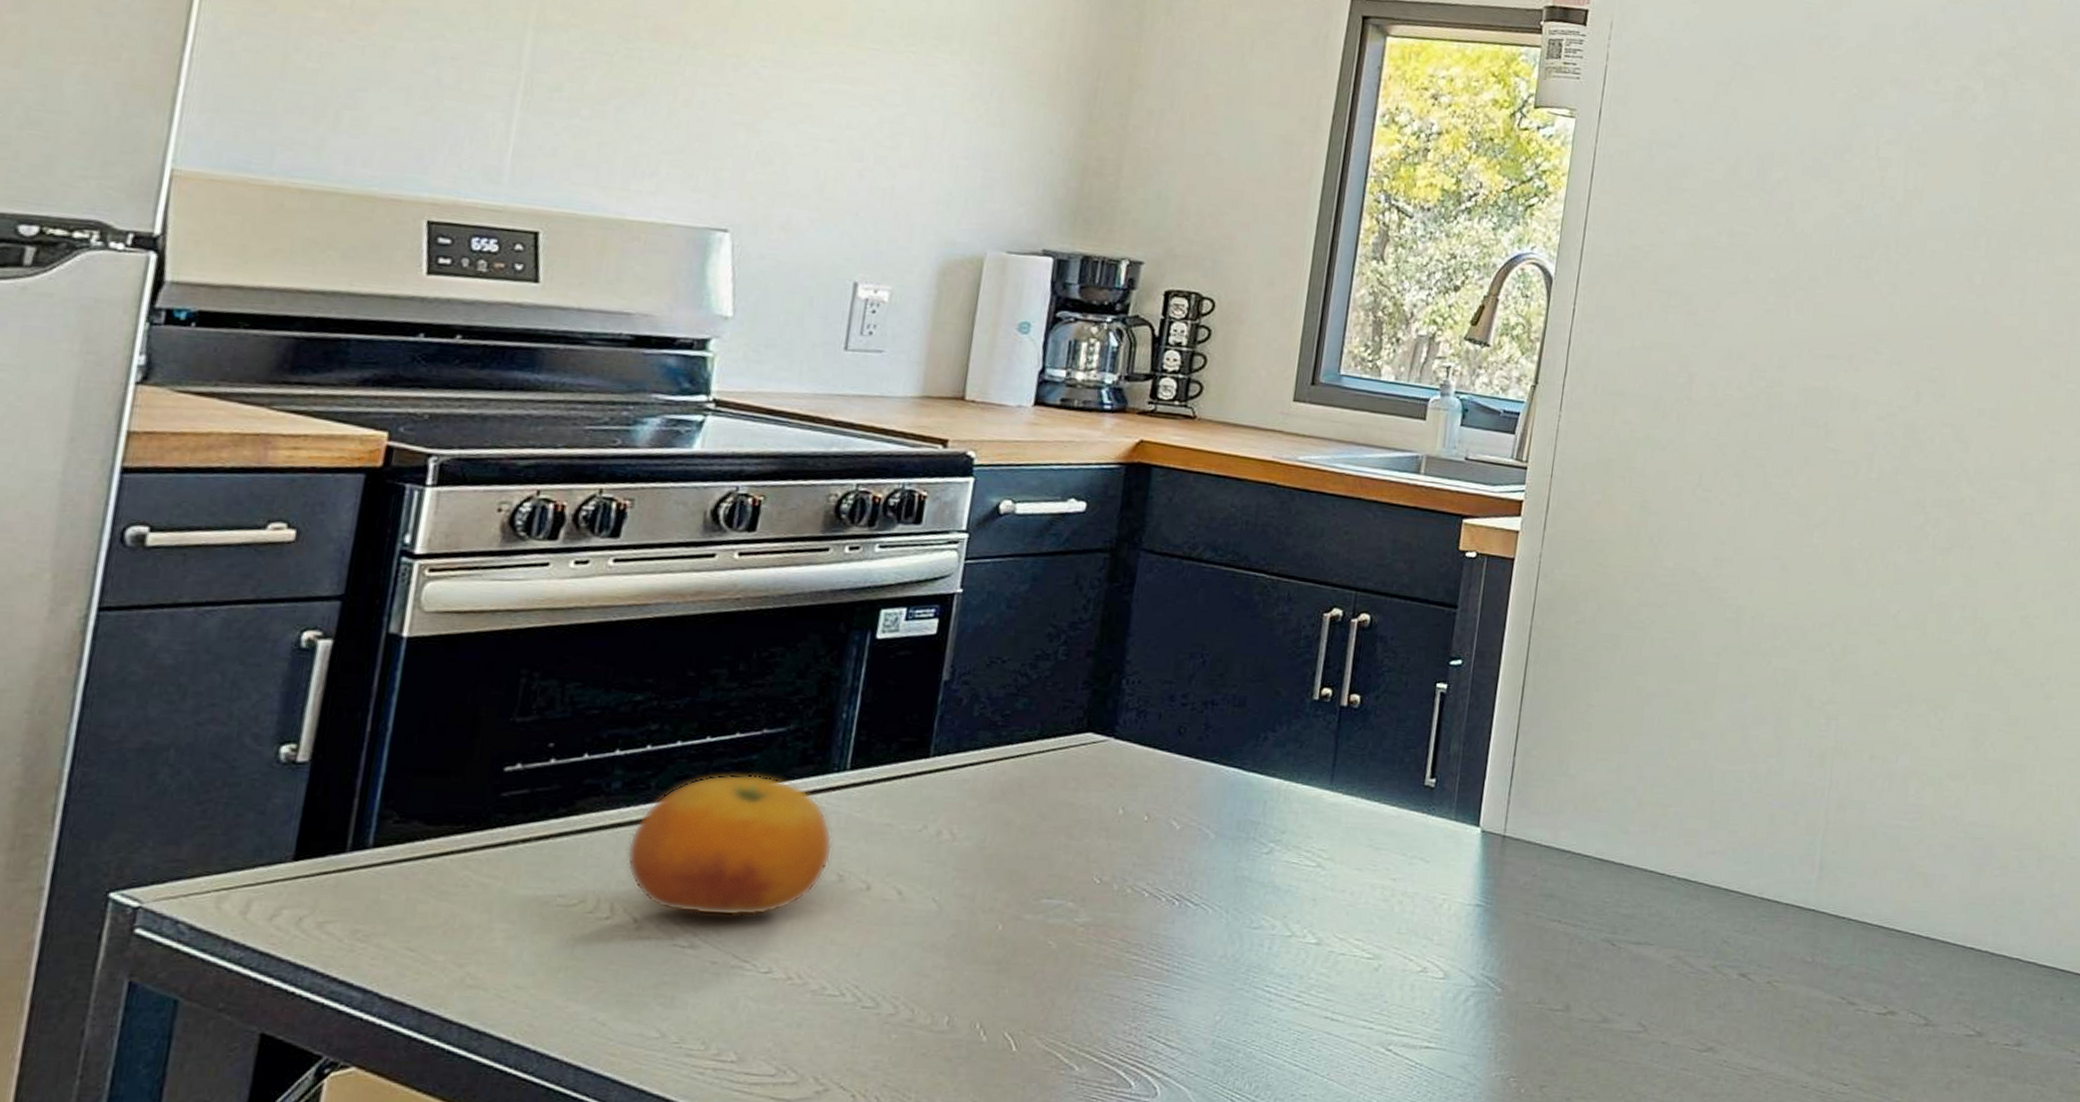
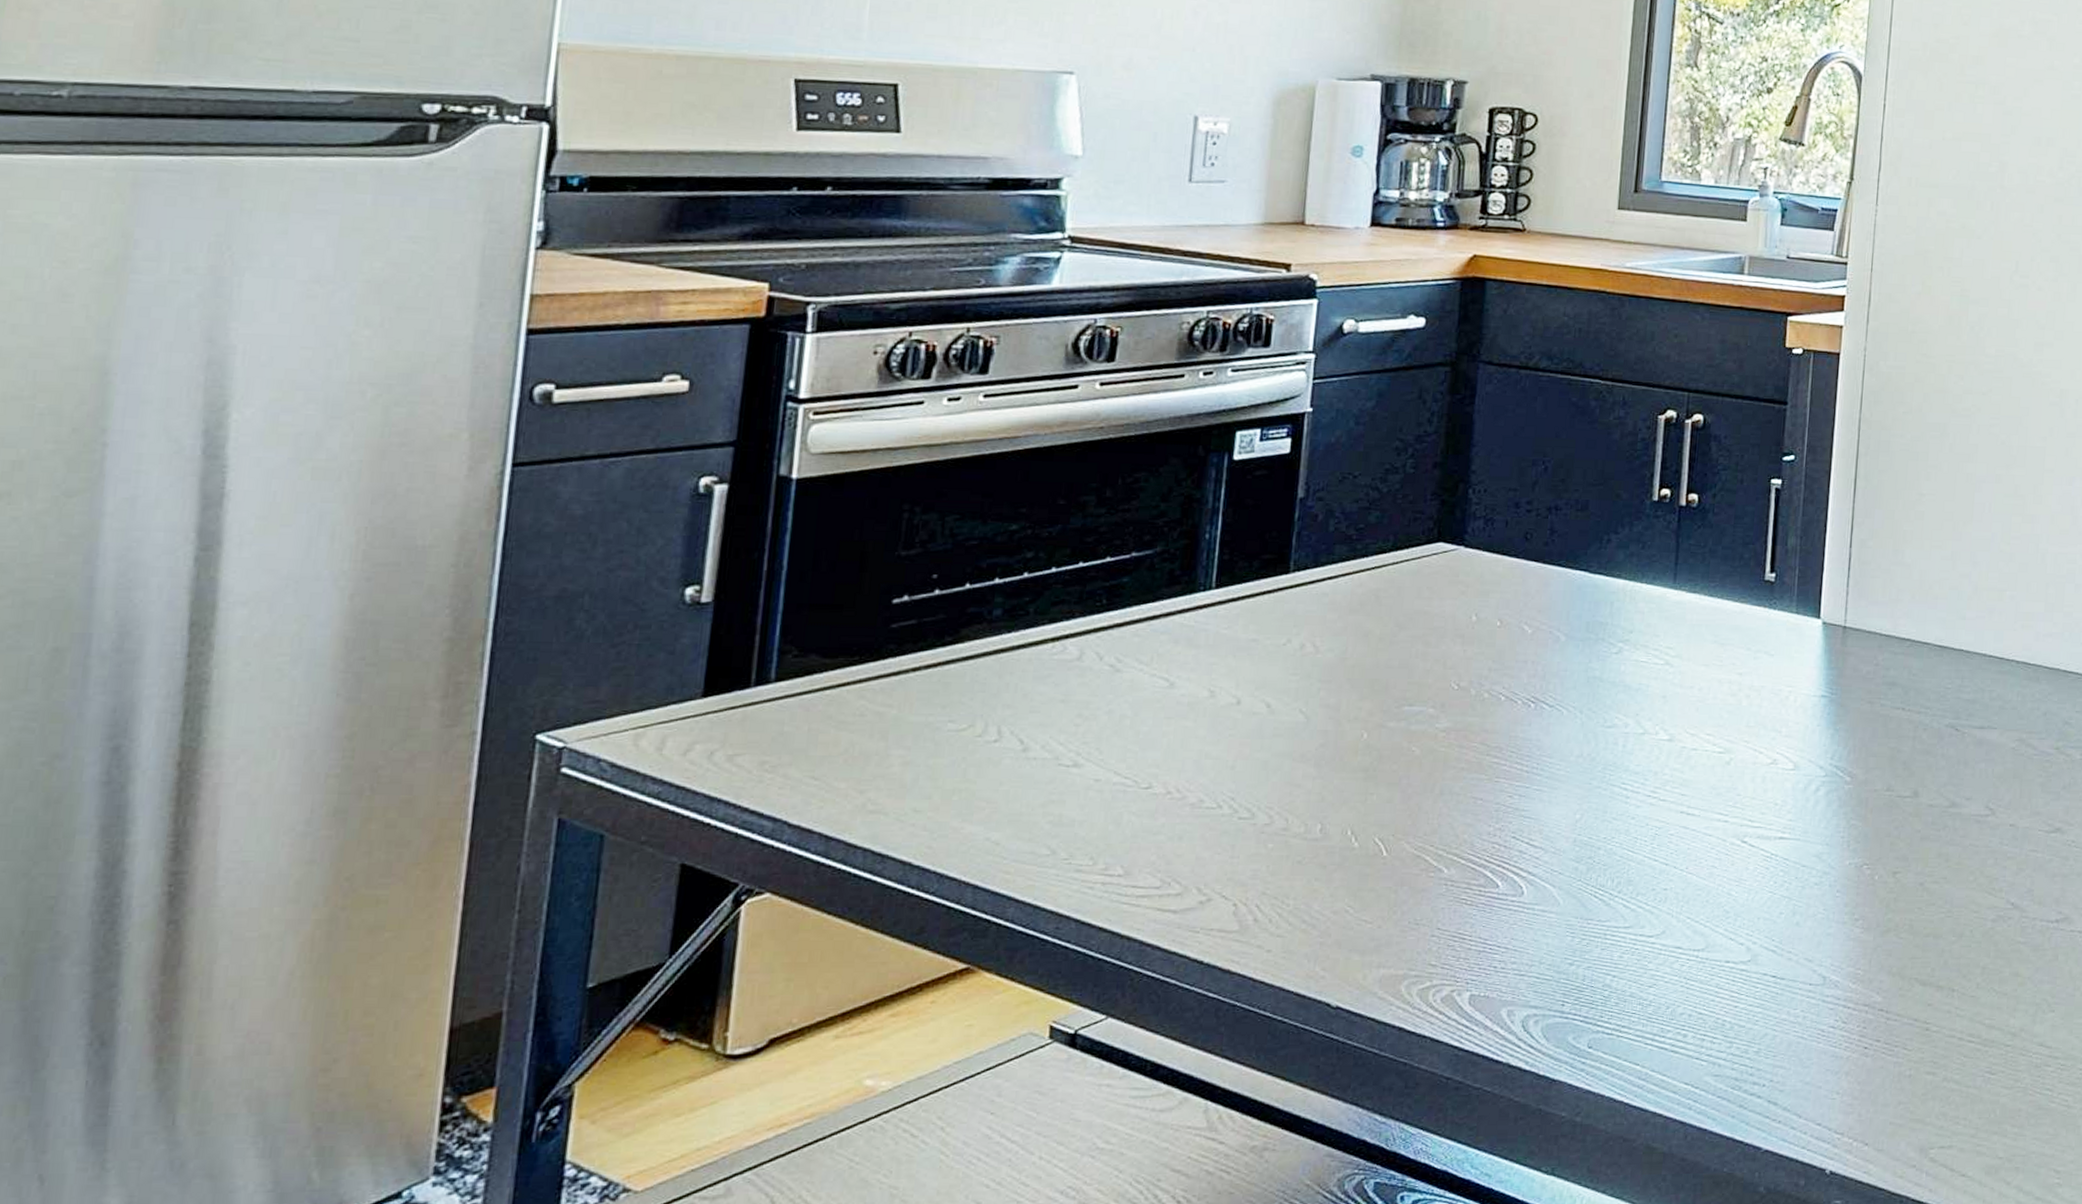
fruit: present [626,774,833,917] -> none [1010,596,1203,735]

